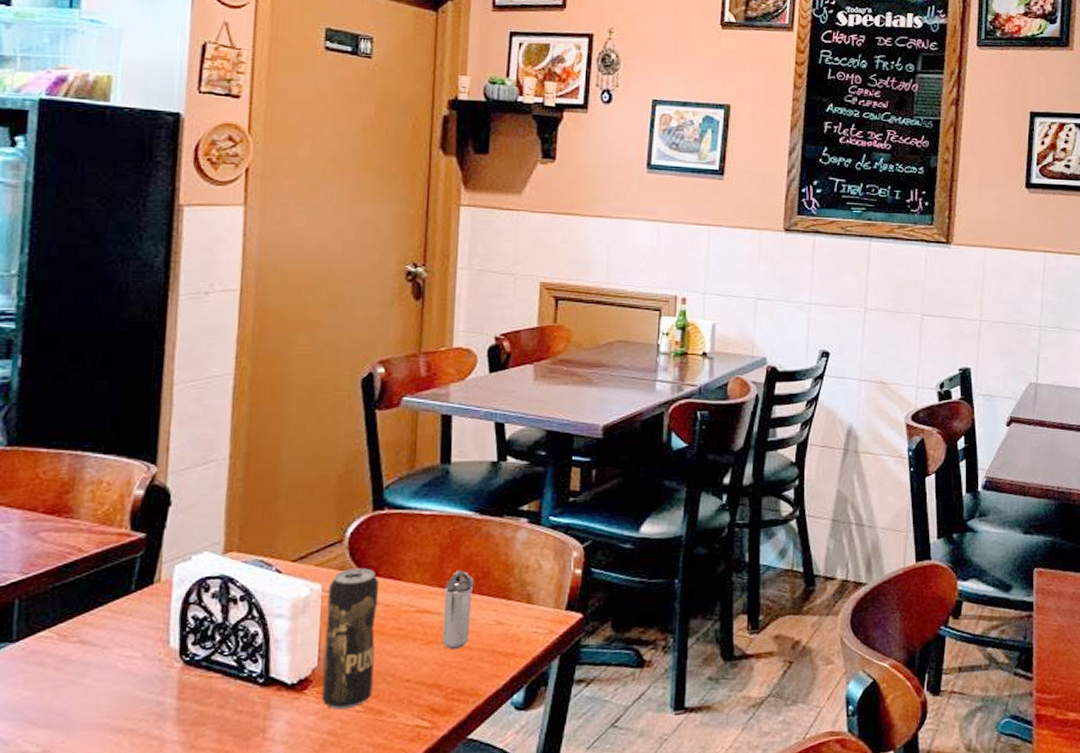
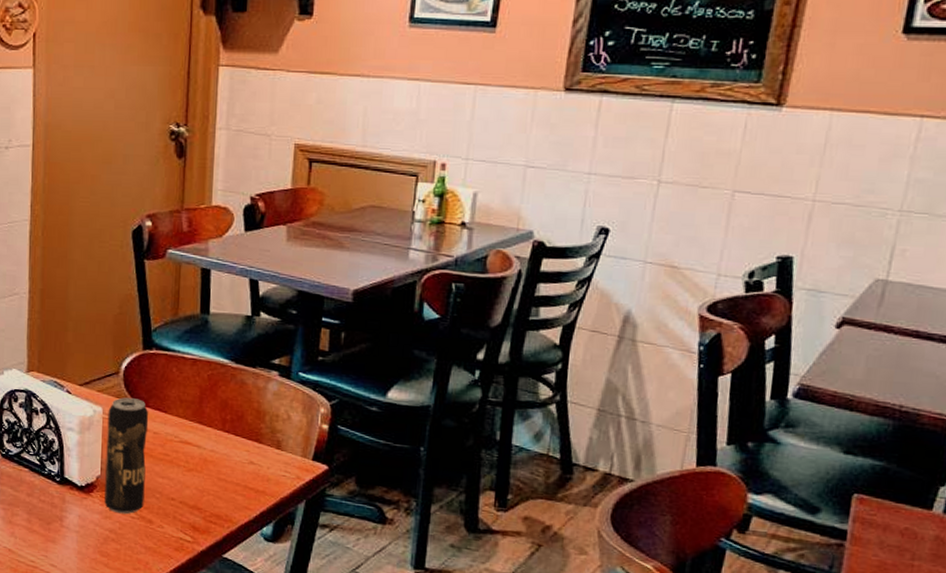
shaker: present [442,570,474,650] -> none [202,411,230,480]

